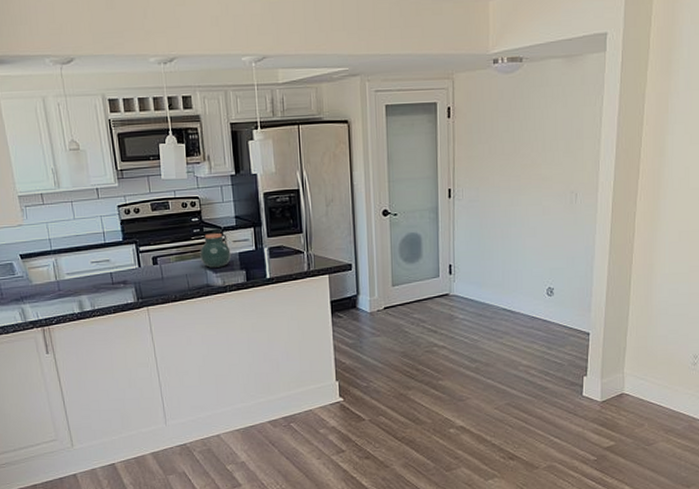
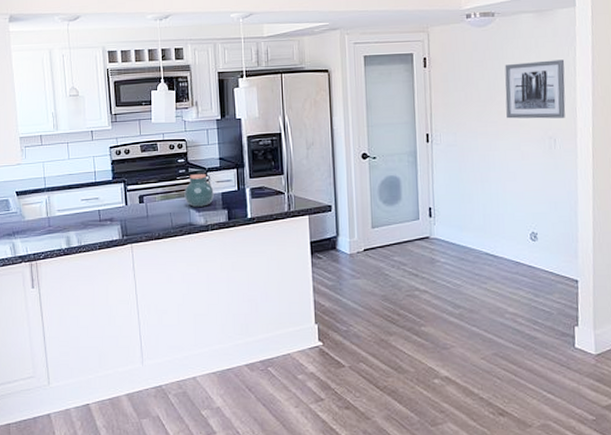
wall art: none [529,109,591,173] -> present [504,60,566,119]

